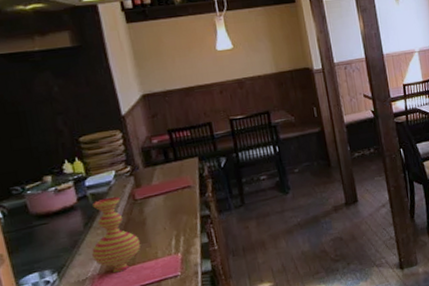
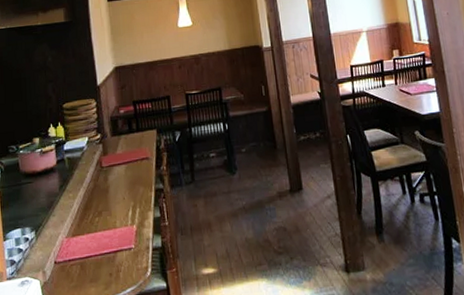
vase: present [92,196,141,273] -> none [63,162,103,238]

